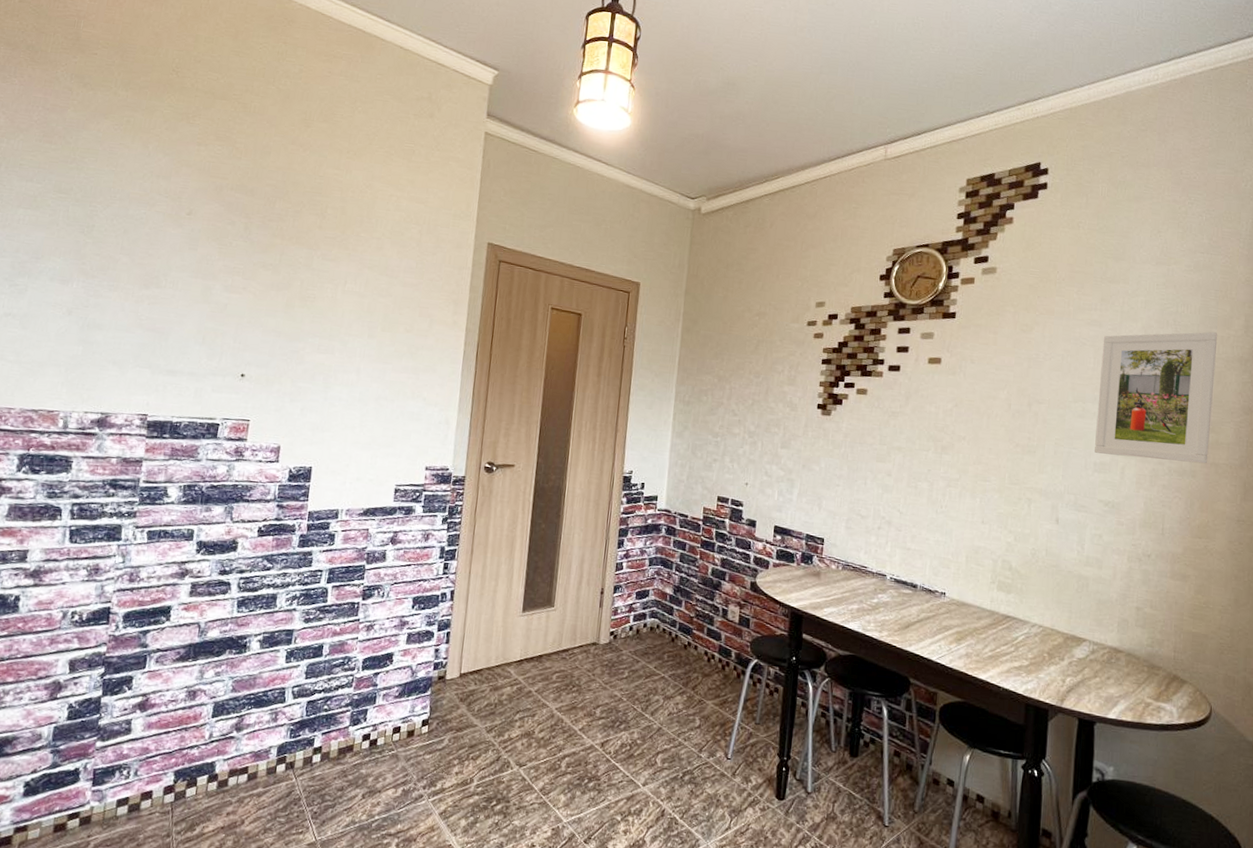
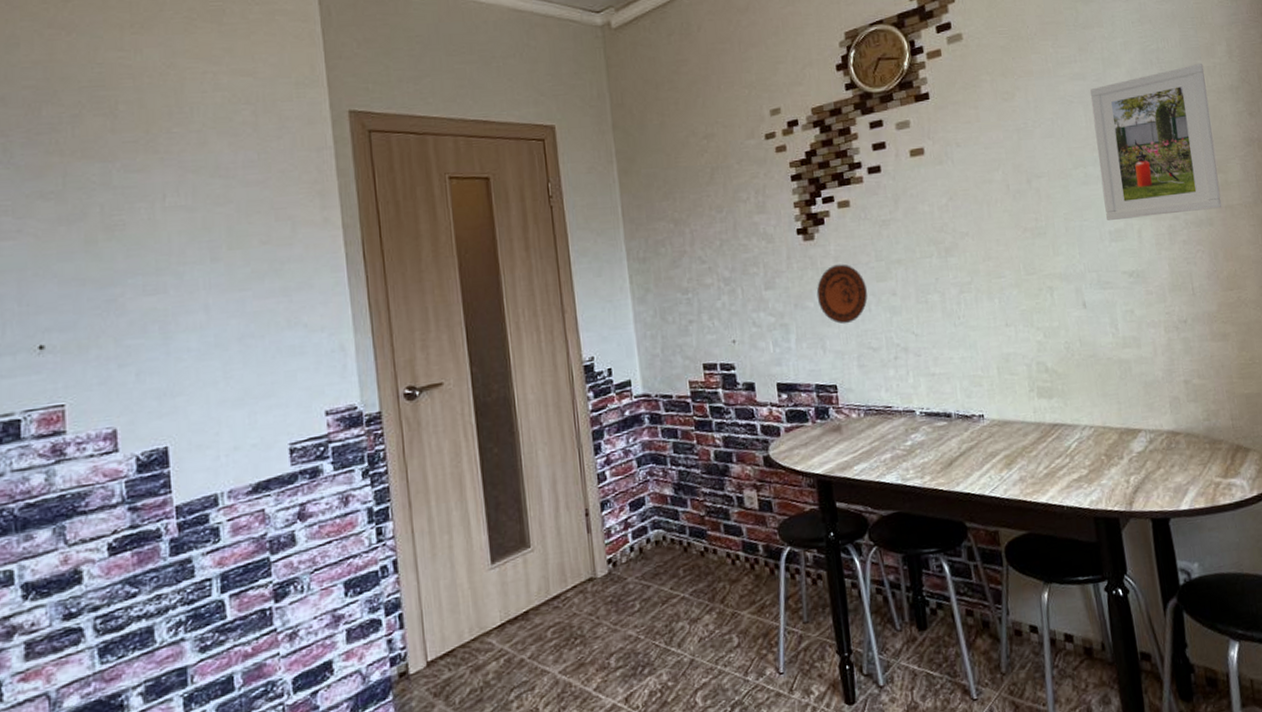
decorative plate: none [822,439,867,491] -> present [816,264,868,324]

